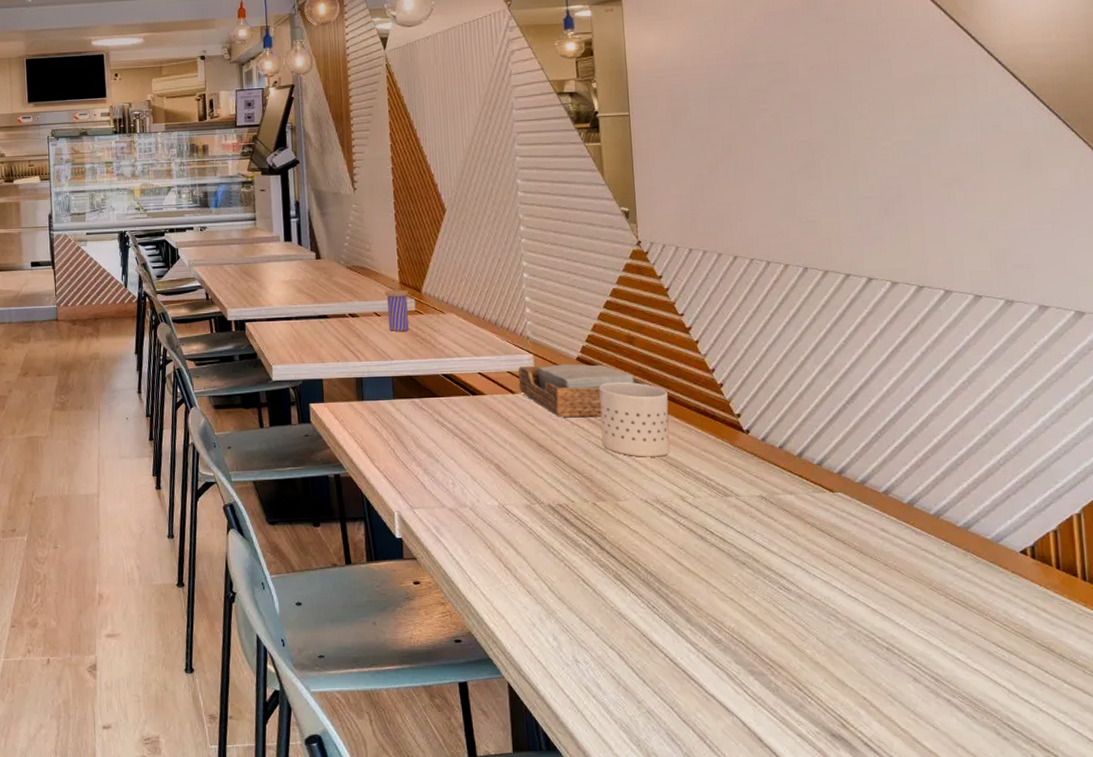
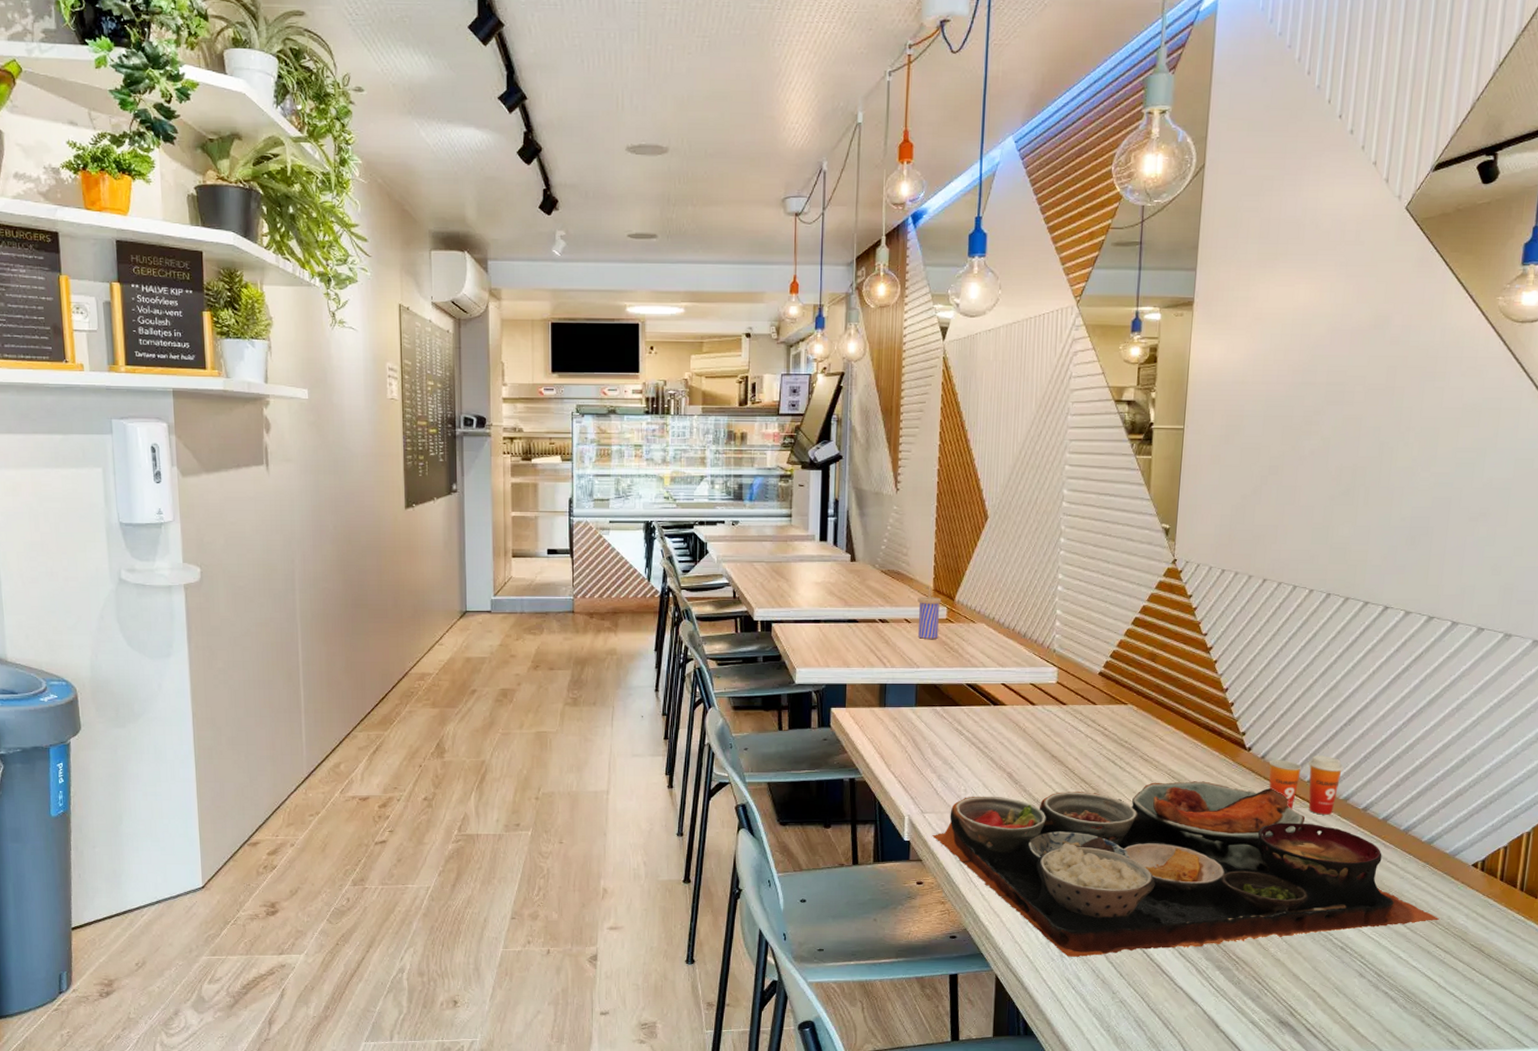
food tray: none [424,467,995,662] -> present [932,781,1440,957]
napkin holder: present [518,364,651,418] -> none [1039,678,1166,731]
mug: present [599,381,670,457] -> none [1112,697,1181,771]
beverage cup: none [742,436,854,500] -> present [1238,755,1344,815]

